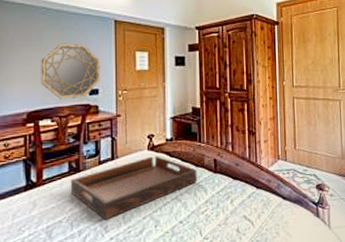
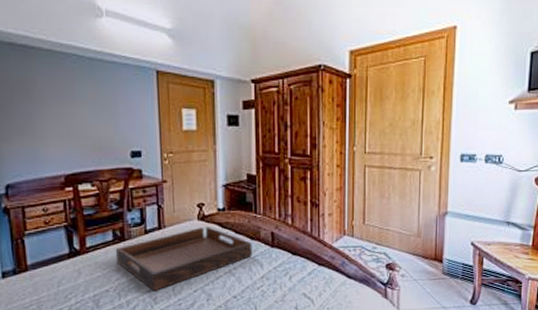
home mirror: present [41,43,100,99] -> none [75,97,143,161]

